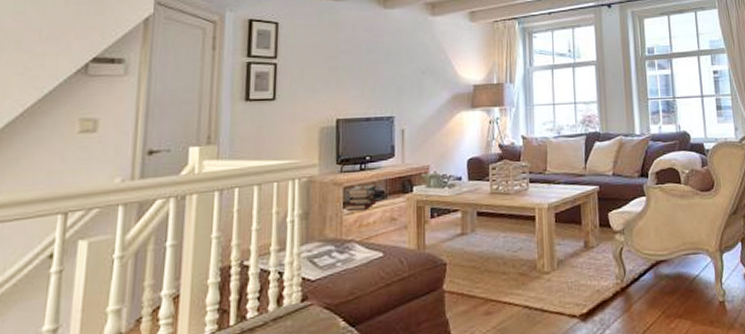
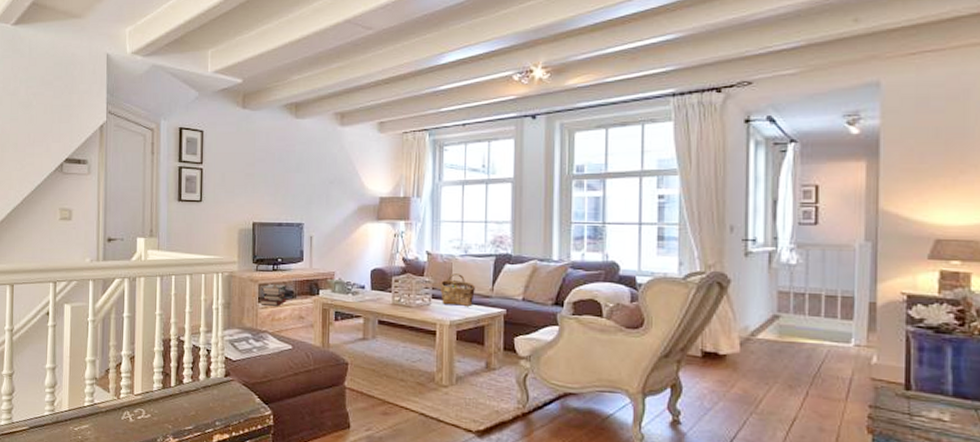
woven basket: none [536,155,570,188] -> present [439,273,475,306]

